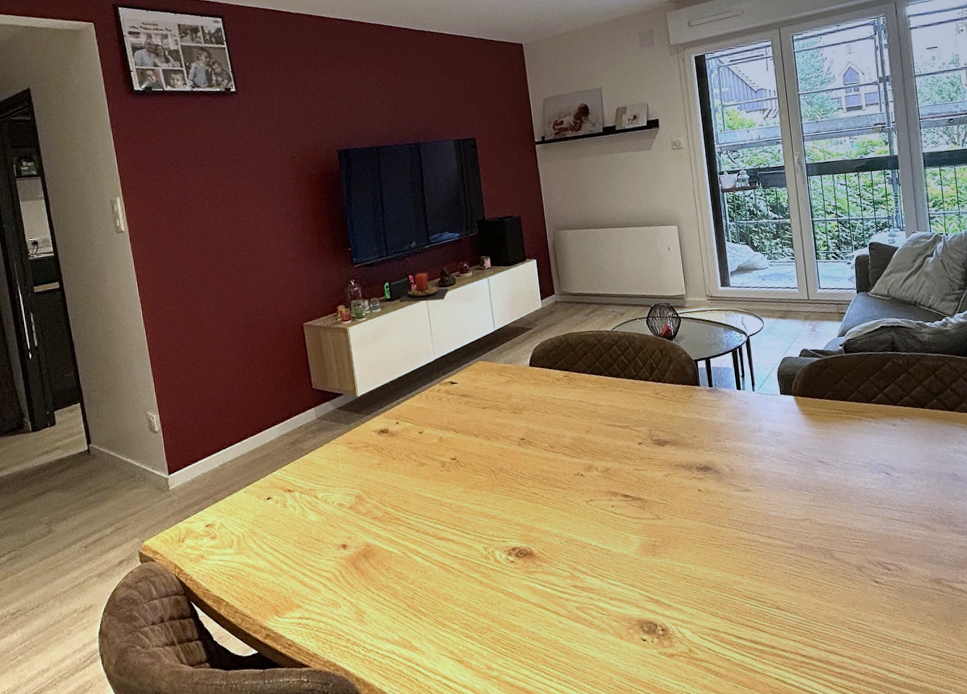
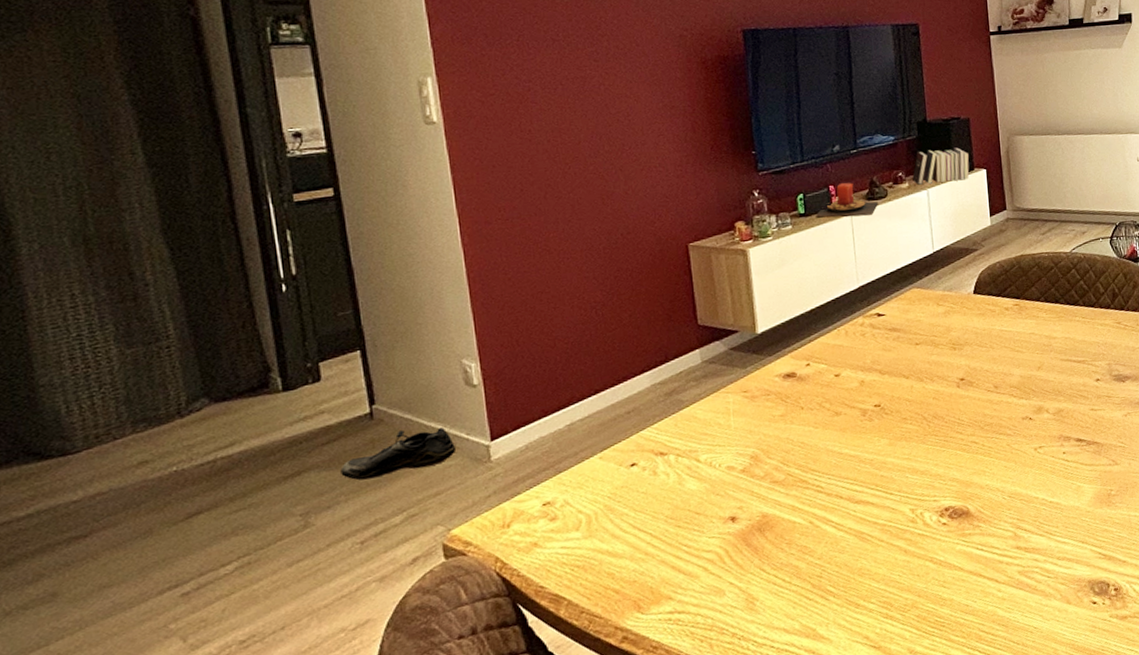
shoe: none [70,463,146,500] -> present [340,428,457,480]
books: none [475,241,522,274] -> present [912,147,969,185]

